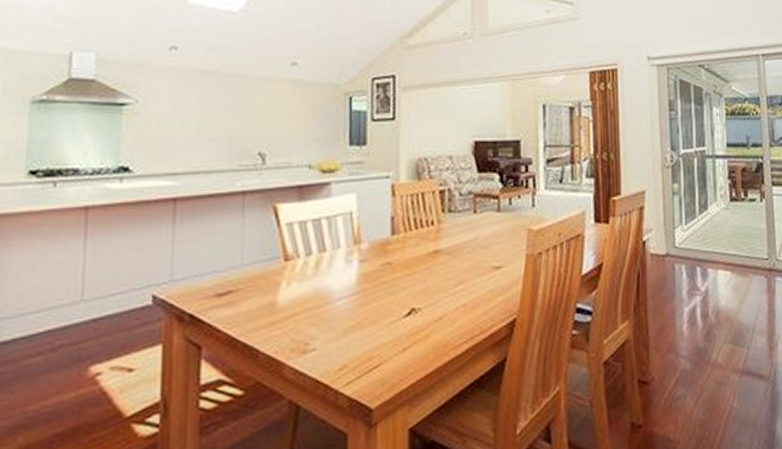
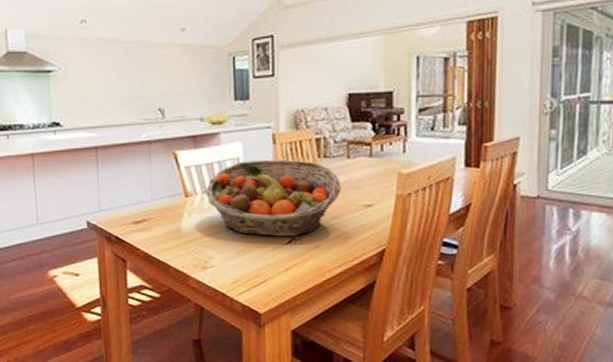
fruit basket: none [309,214,468,309] -> present [204,159,342,237]

